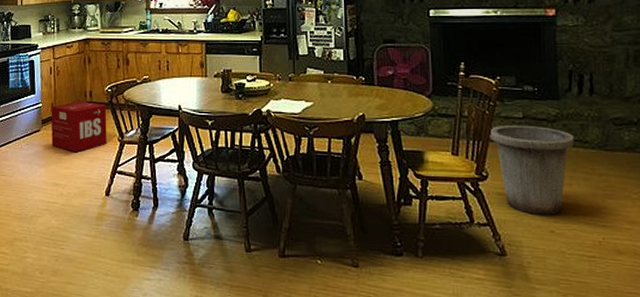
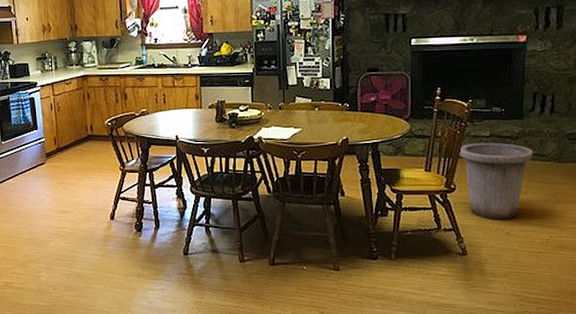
product box: present [51,101,107,152] -> none [54,135,109,181]

